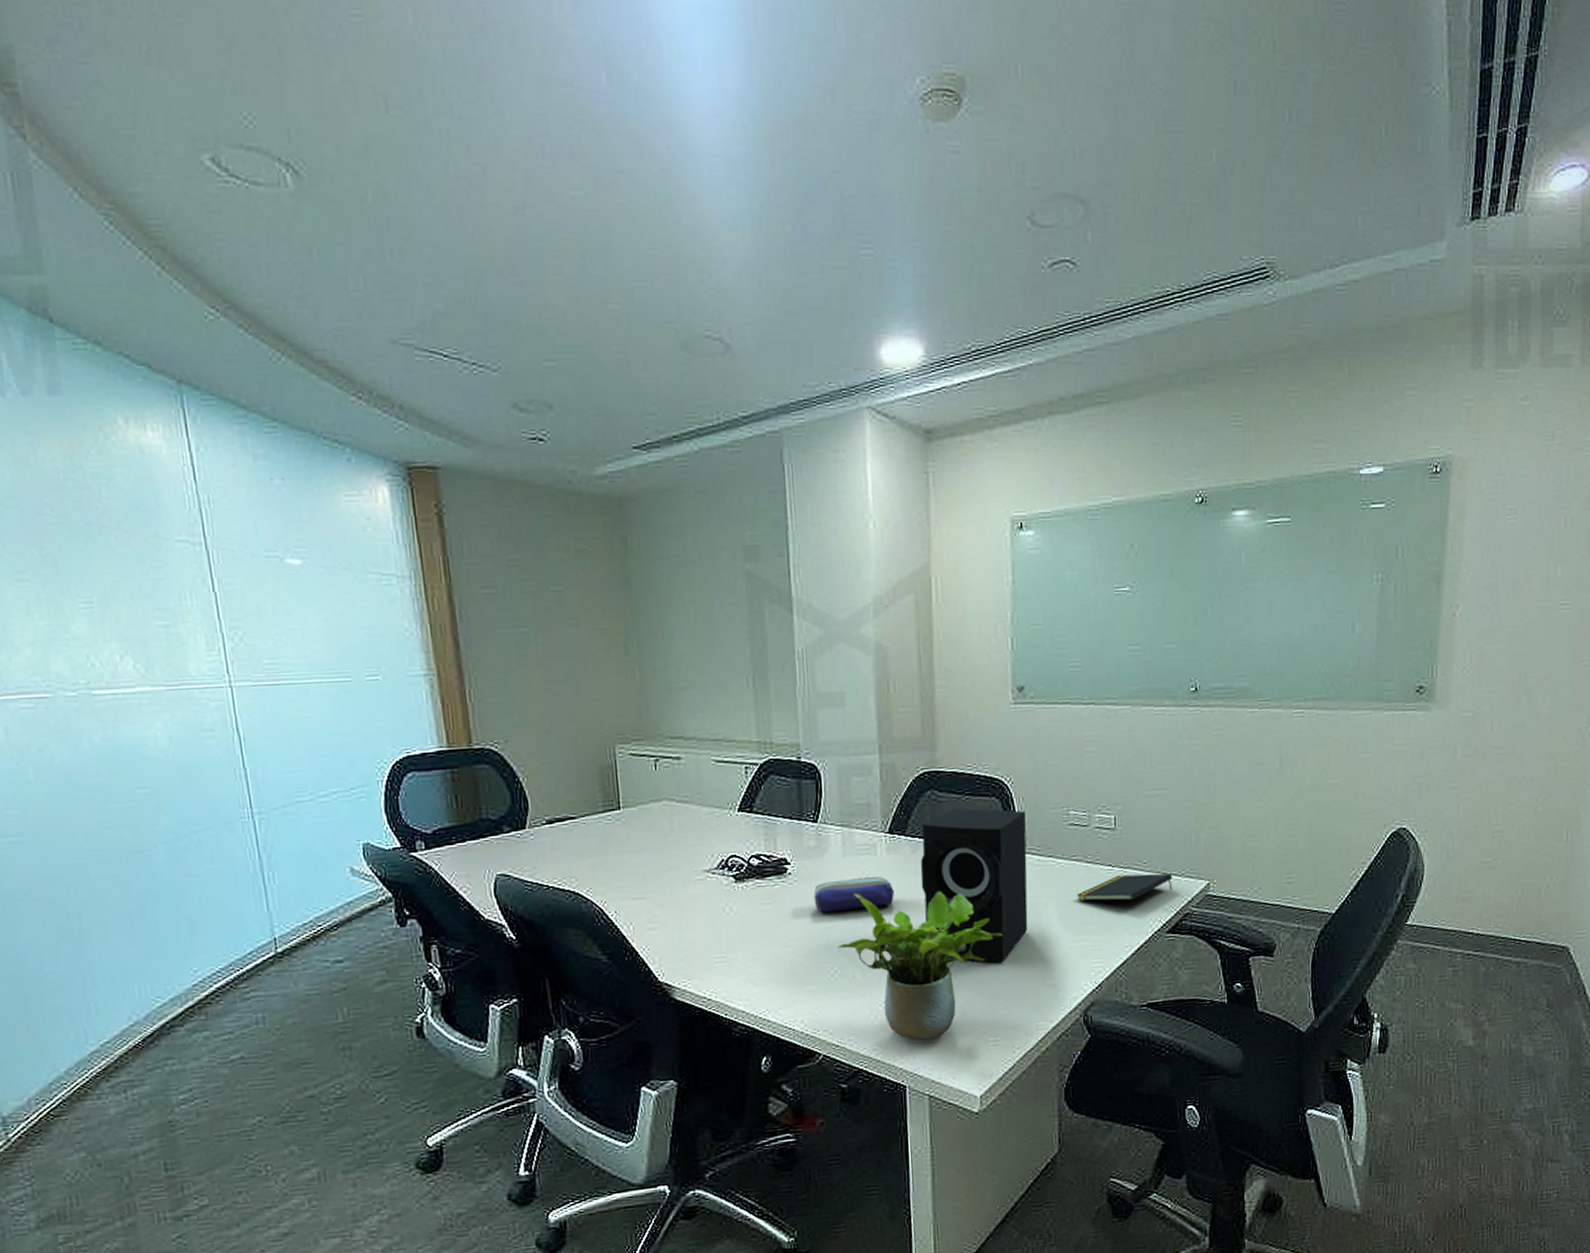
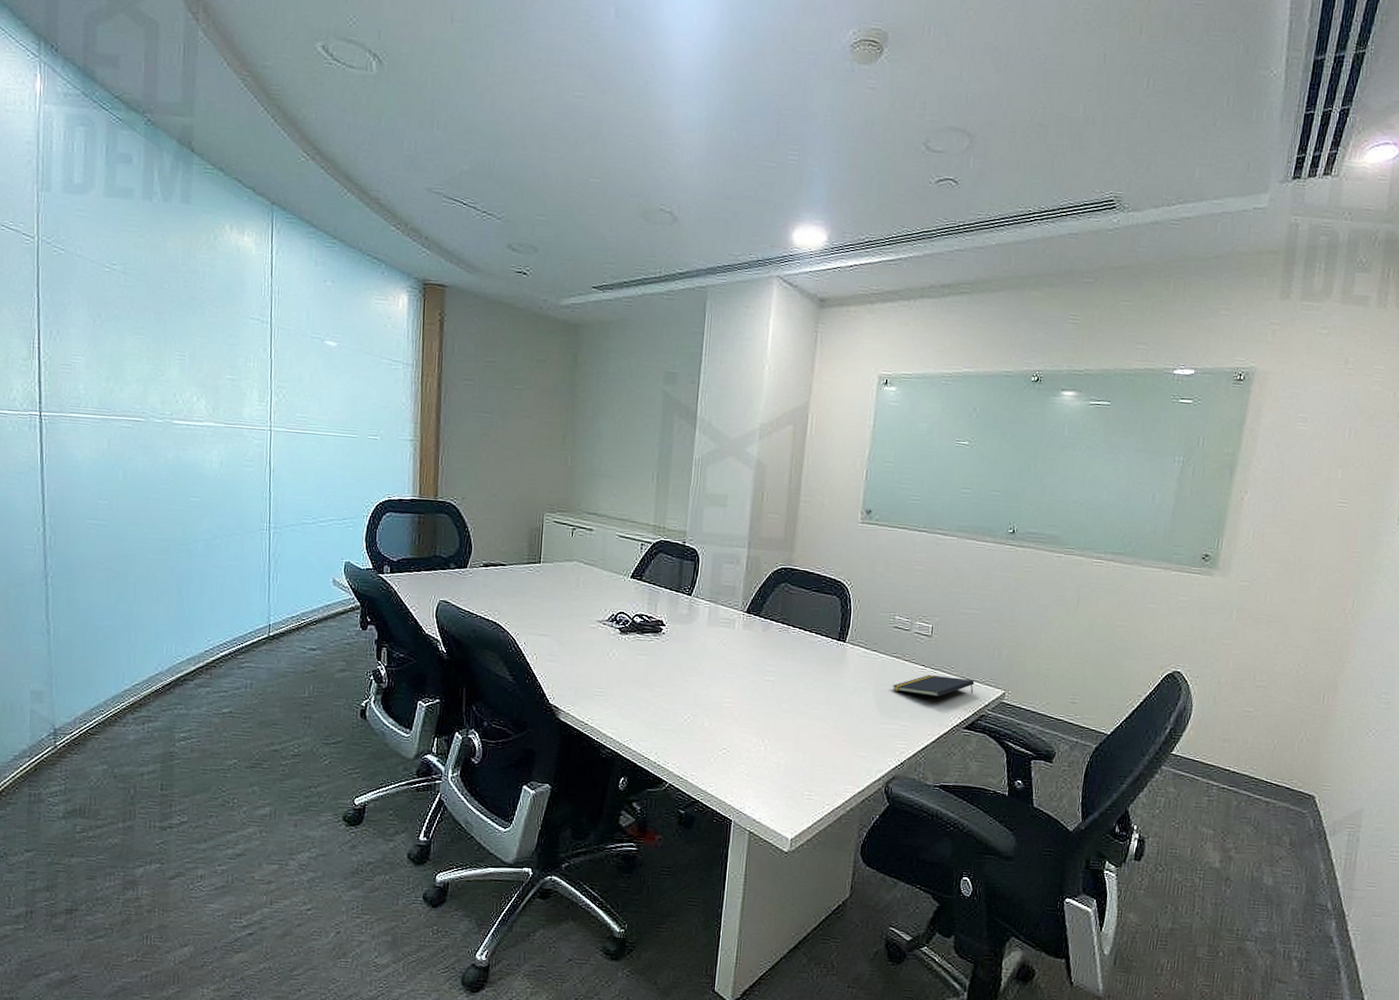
pencil case: present [813,876,894,913] -> none [679,644,744,670]
potted plant: present [837,890,1003,1040] -> none [692,657,828,785]
speaker: present [920,807,1028,962] -> none [766,600,860,731]

